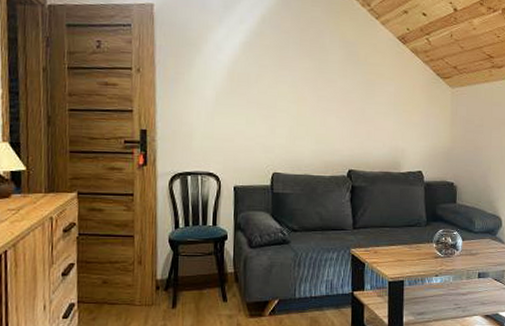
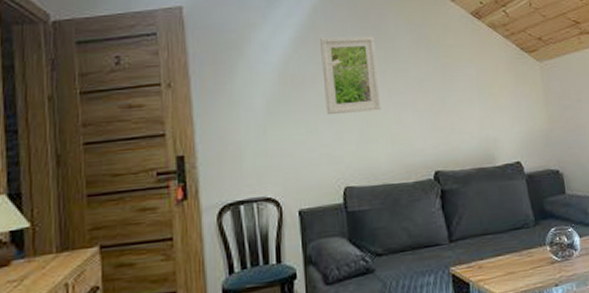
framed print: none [264,44,312,113] -> present [320,36,381,114]

